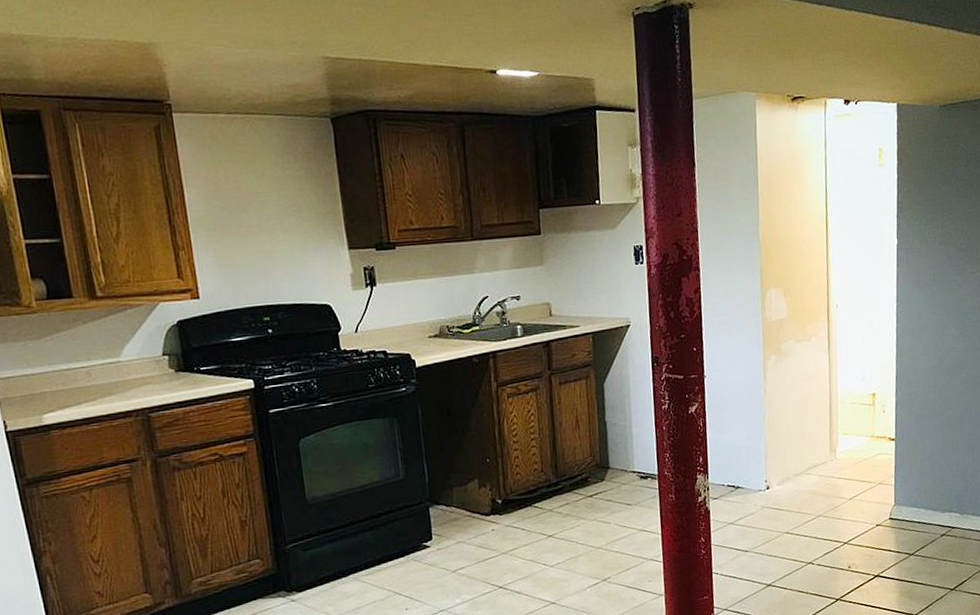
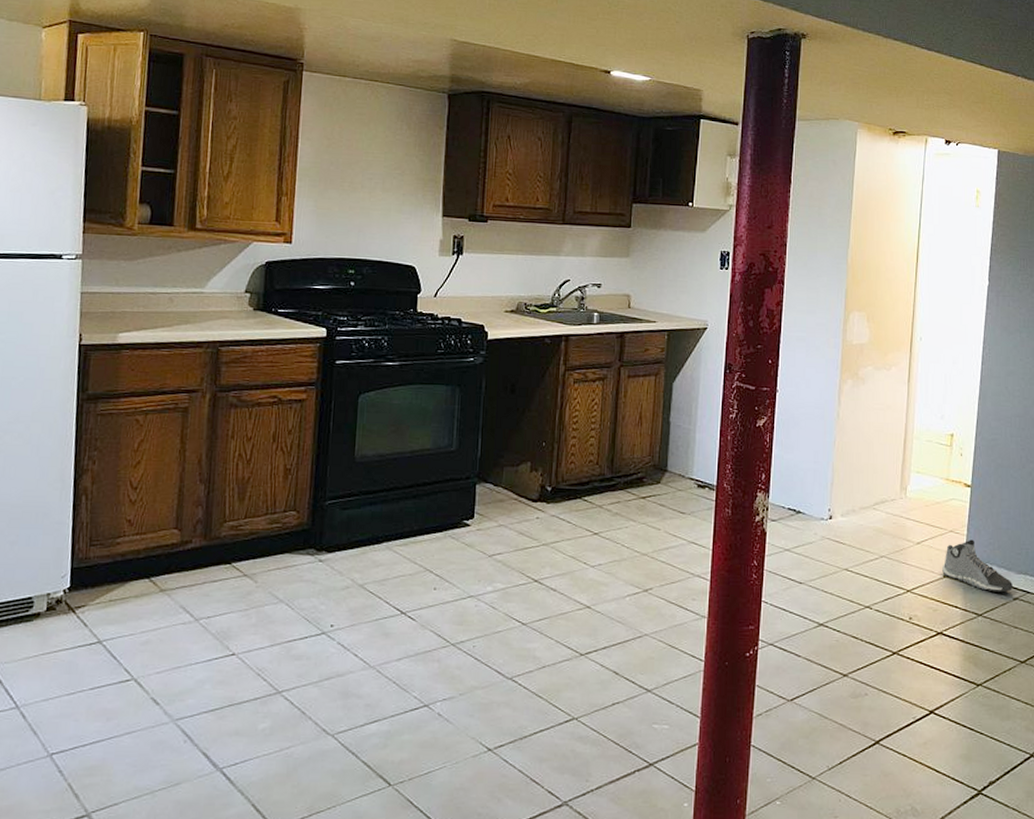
sneaker: none [874,488,939,533] -> present [942,539,1012,593]

